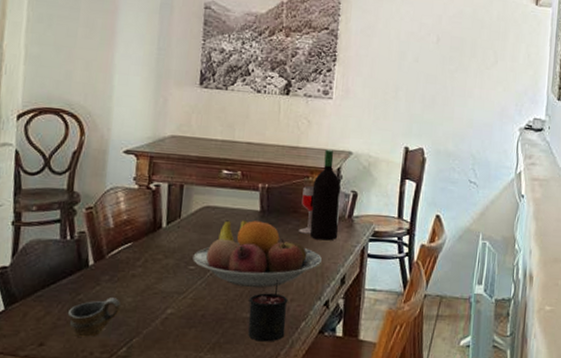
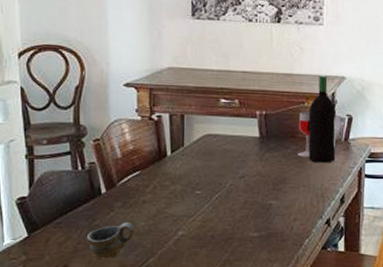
fruit bowl: present [193,220,322,288] -> none [198,146,321,210]
candle: present [248,279,288,342] -> none [254,200,291,258]

